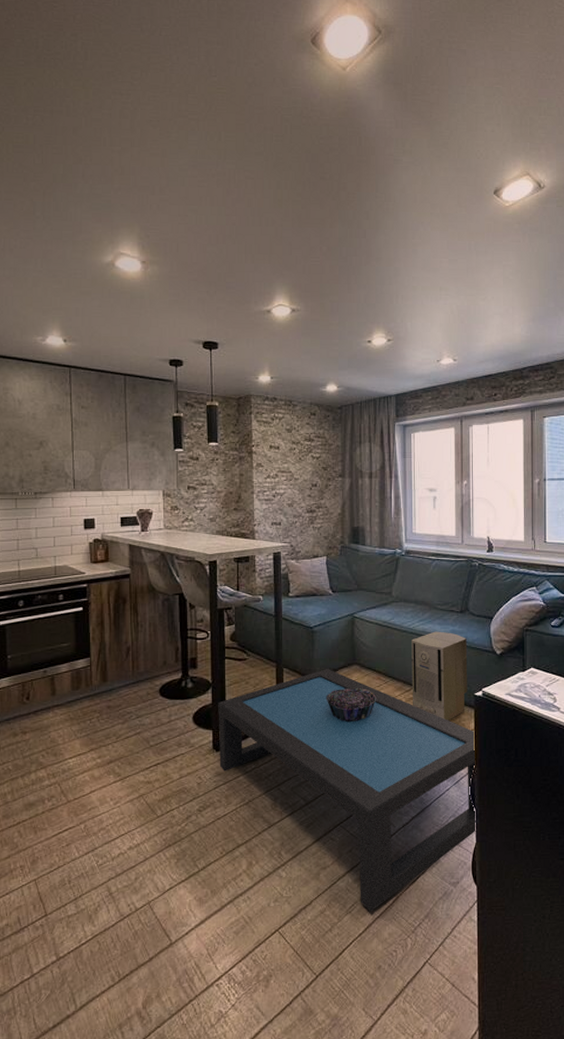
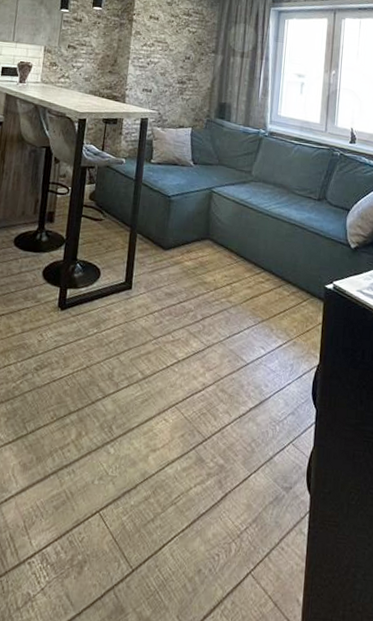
coffee table: present [218,669,477,912] -> none [62,240,322,507]
decorative bowl: present [326,687,377,723] -> none [175,262,226,299]
air purifier: present [412,631,468,721] -> none [261,216,322,311]

